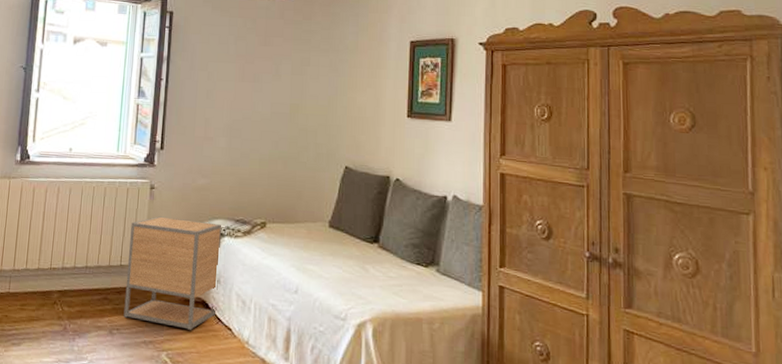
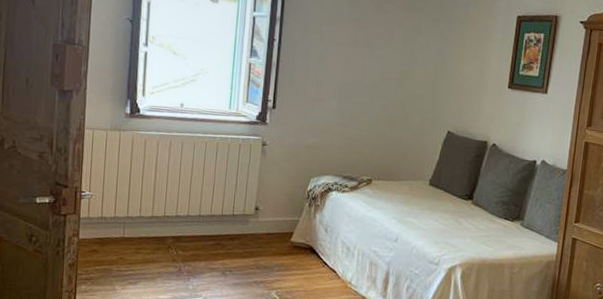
nightstand: present [123,216,222,330] -> none [236,171,331,272]

